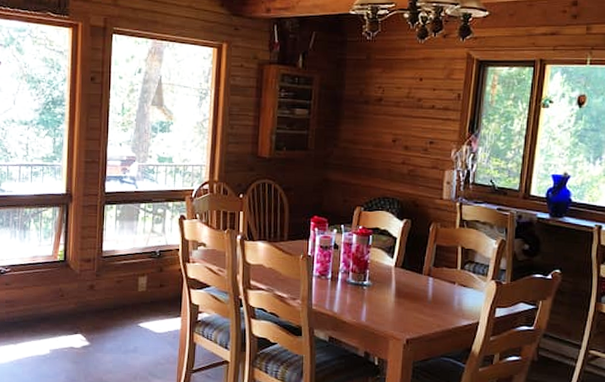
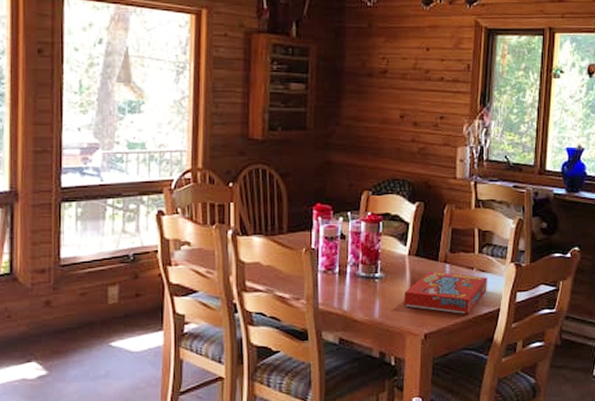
snack box: none [388,282,468,325] -> present [404,271,487,315]

